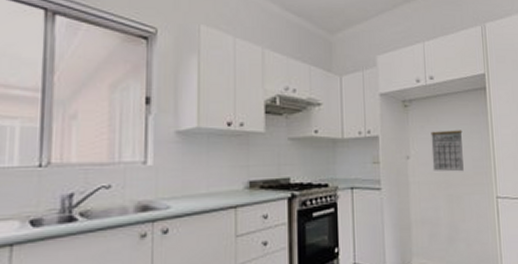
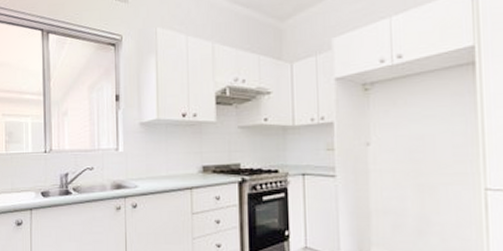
calendar: present [431,130,464,172] -> none [397,113,440,160]

